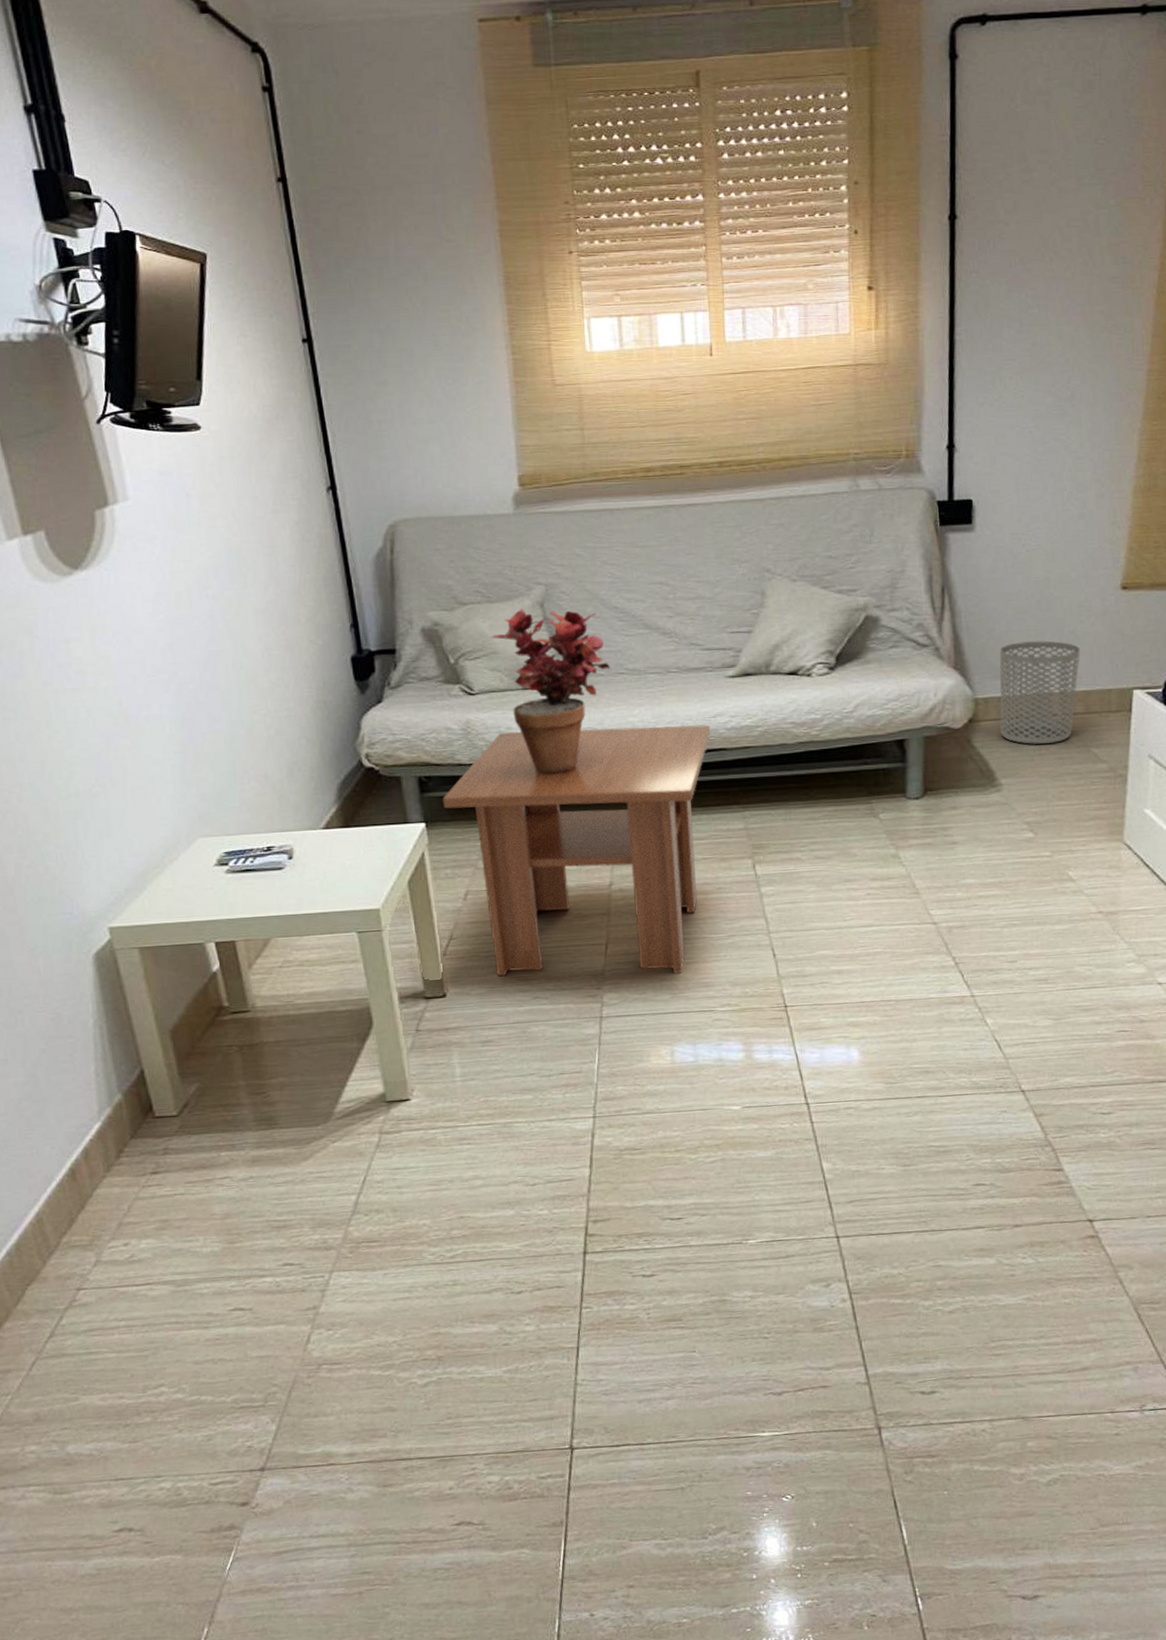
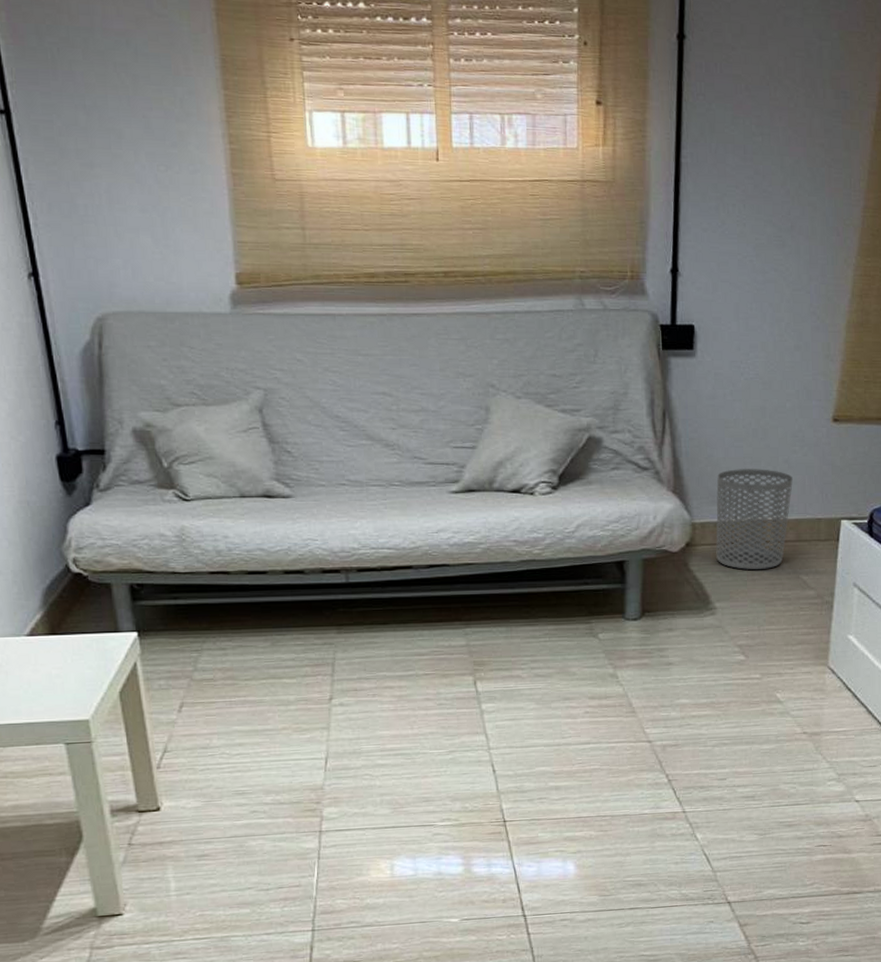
coffee table: present [442,724,711,977] -> none [155,539,434,790]
potted plant: present [491,607,611,774] -> none [206,412,332,585]

